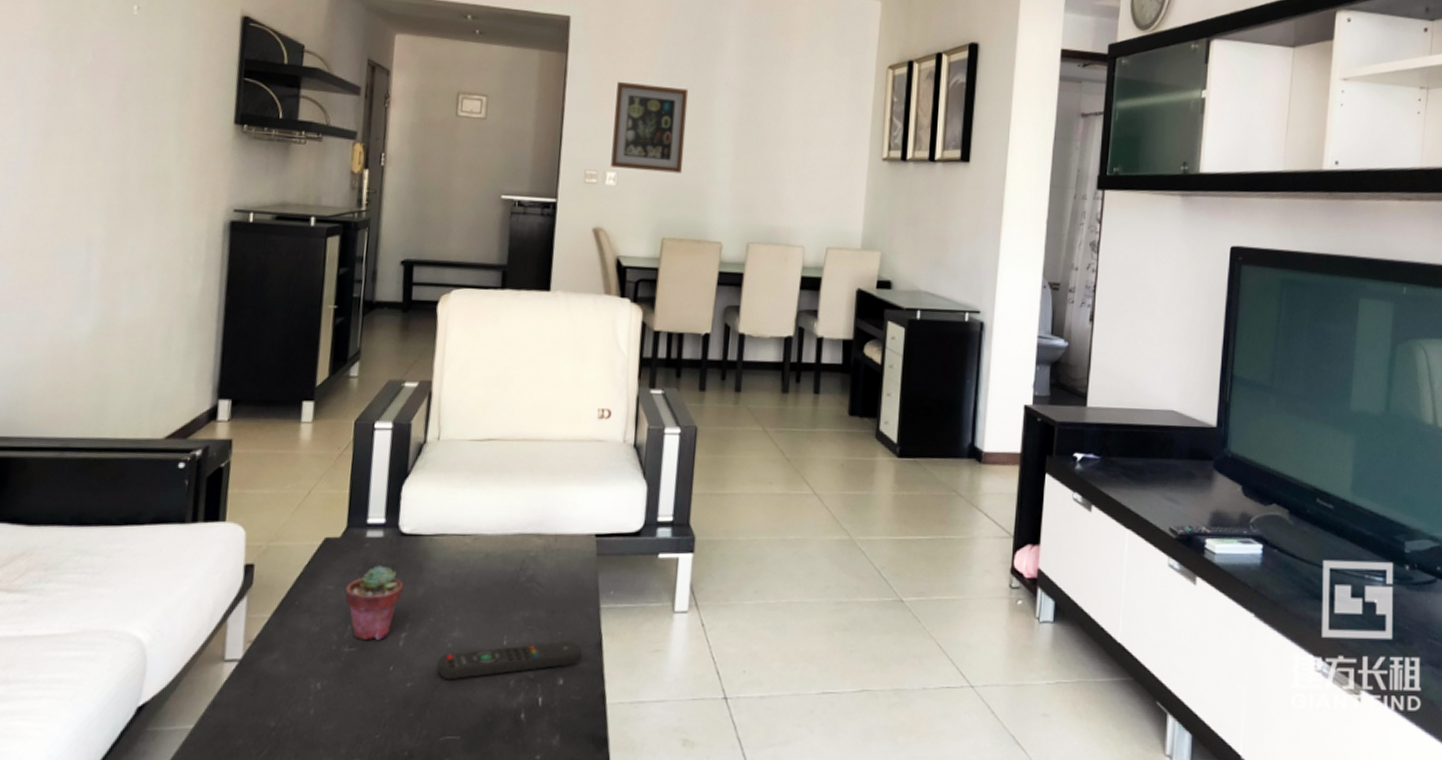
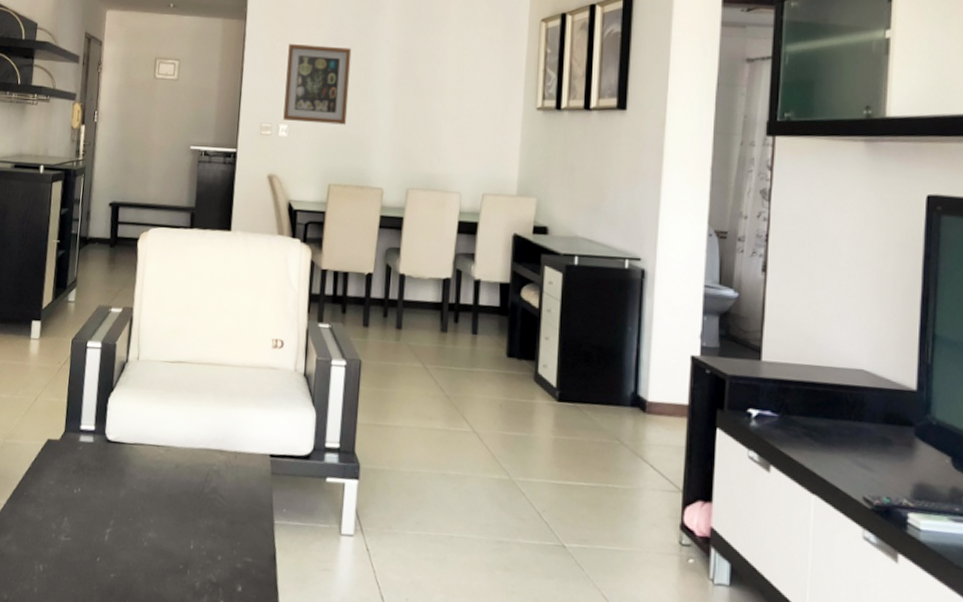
potted succulent: present [345,565,404,641] -> none [62,466,109,533]
remote control: present [436,641,582,680] -> none [135,550,258,576]

